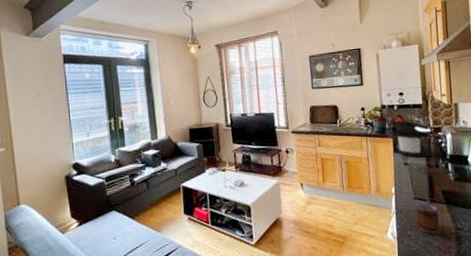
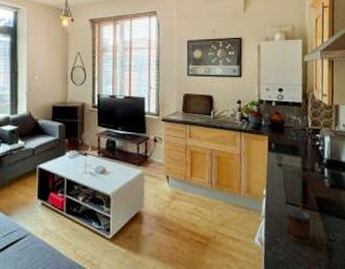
coffee maker: present [395,120,431,158] -> none [271,117,309,159]

